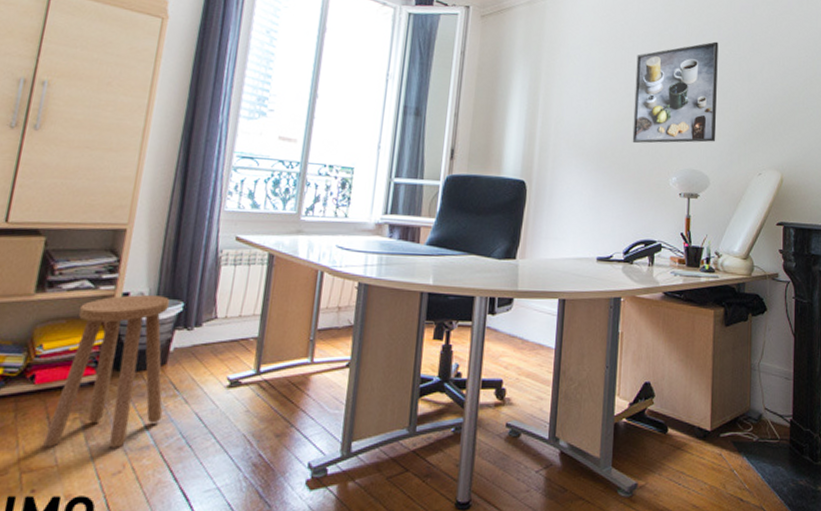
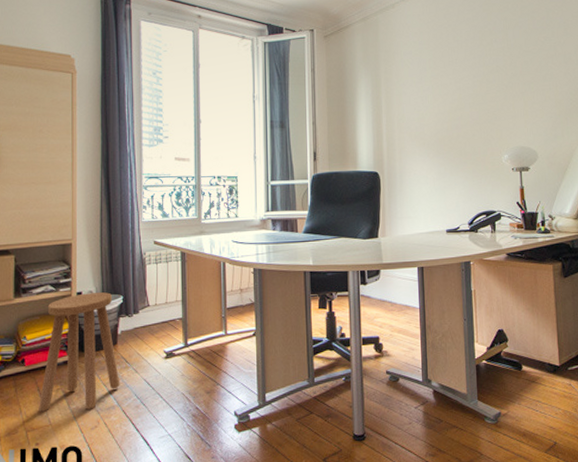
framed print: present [632,41,719,144] -> none [462,31,540,130]

